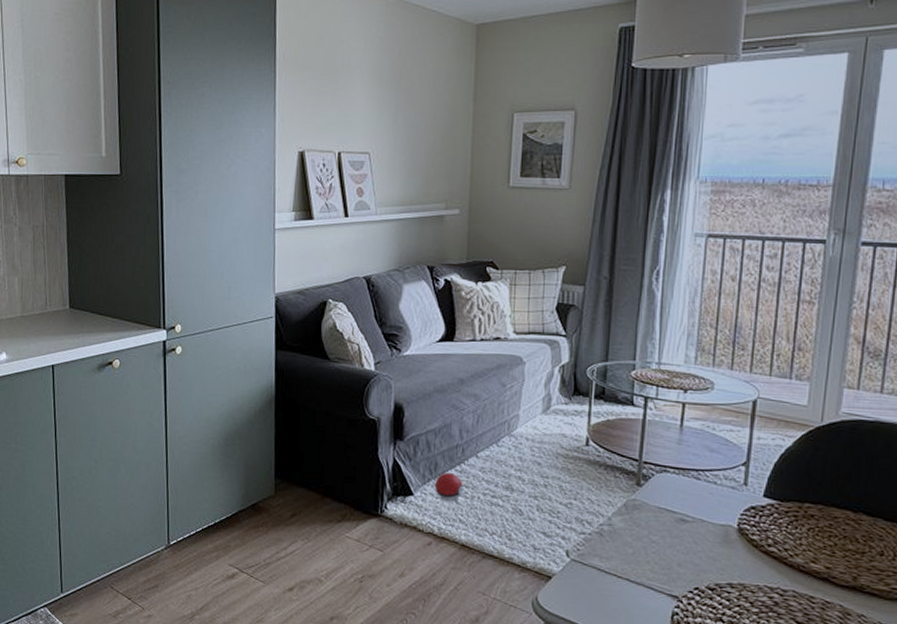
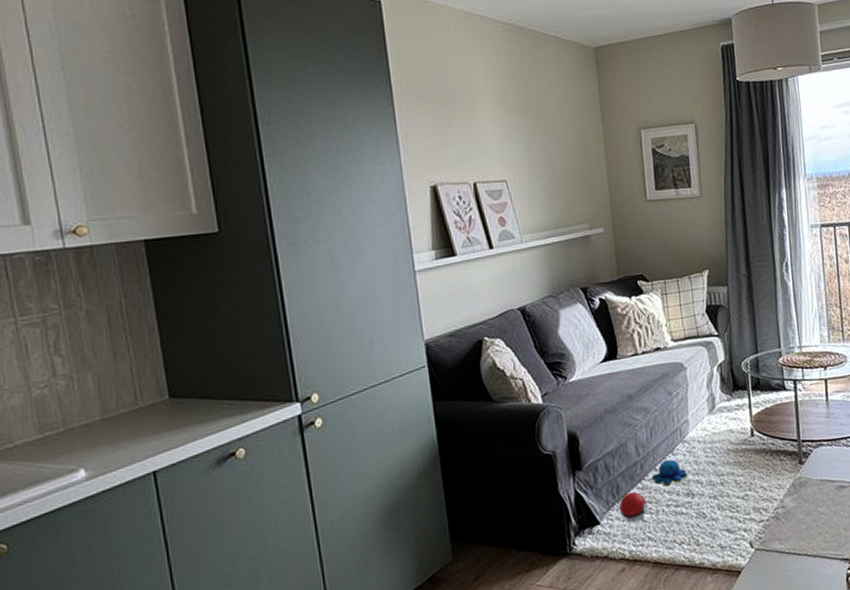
plush toy: none [472,450,511,475] -> present [652,460,689,486]

